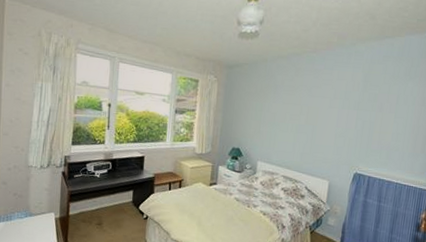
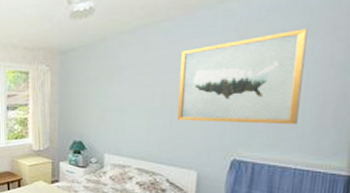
wall art: none [317,74,410,148] -> present [178,28,308,125]

